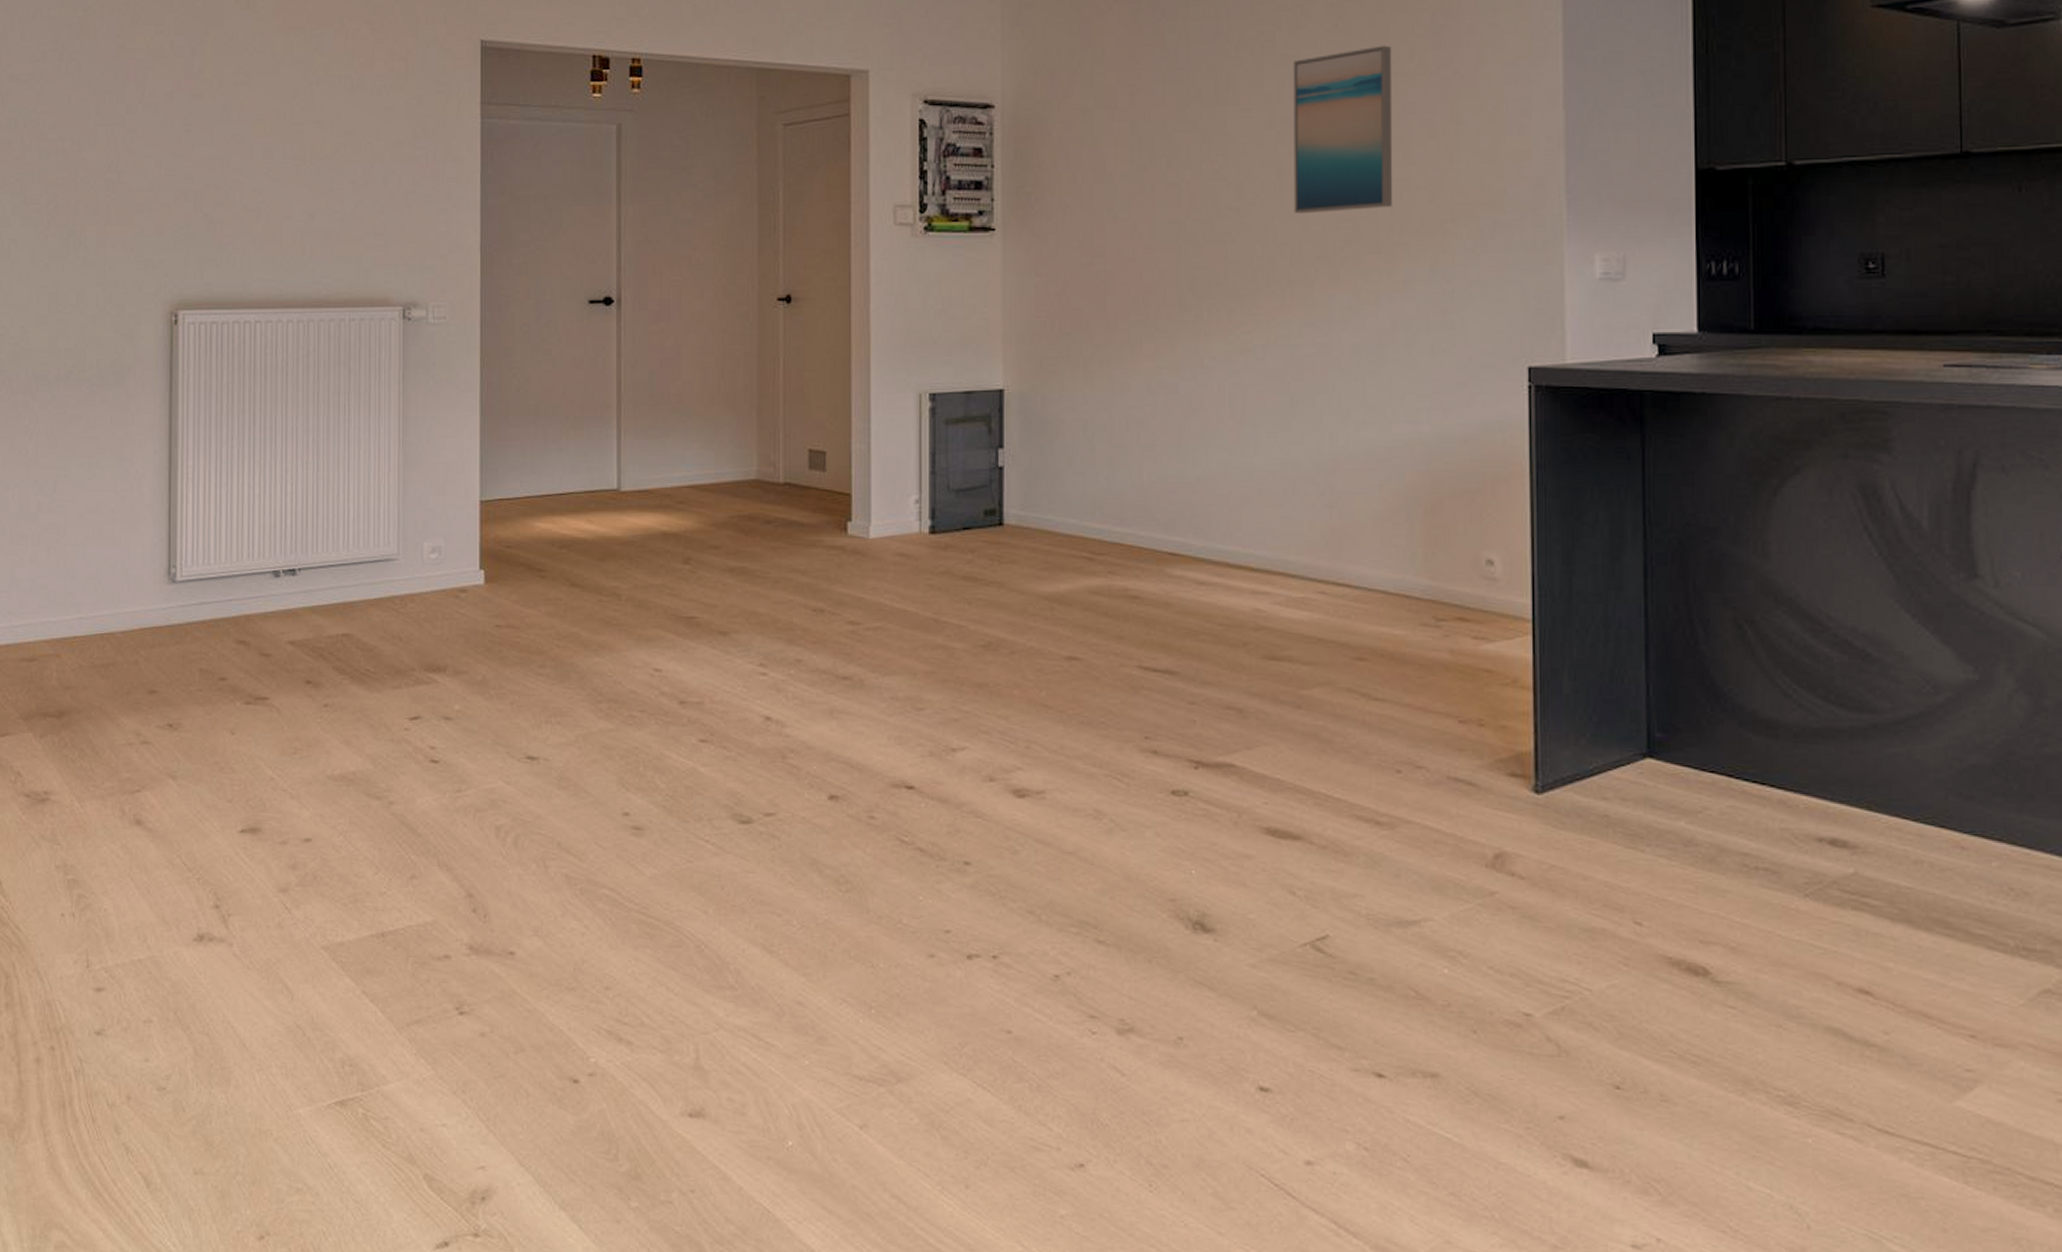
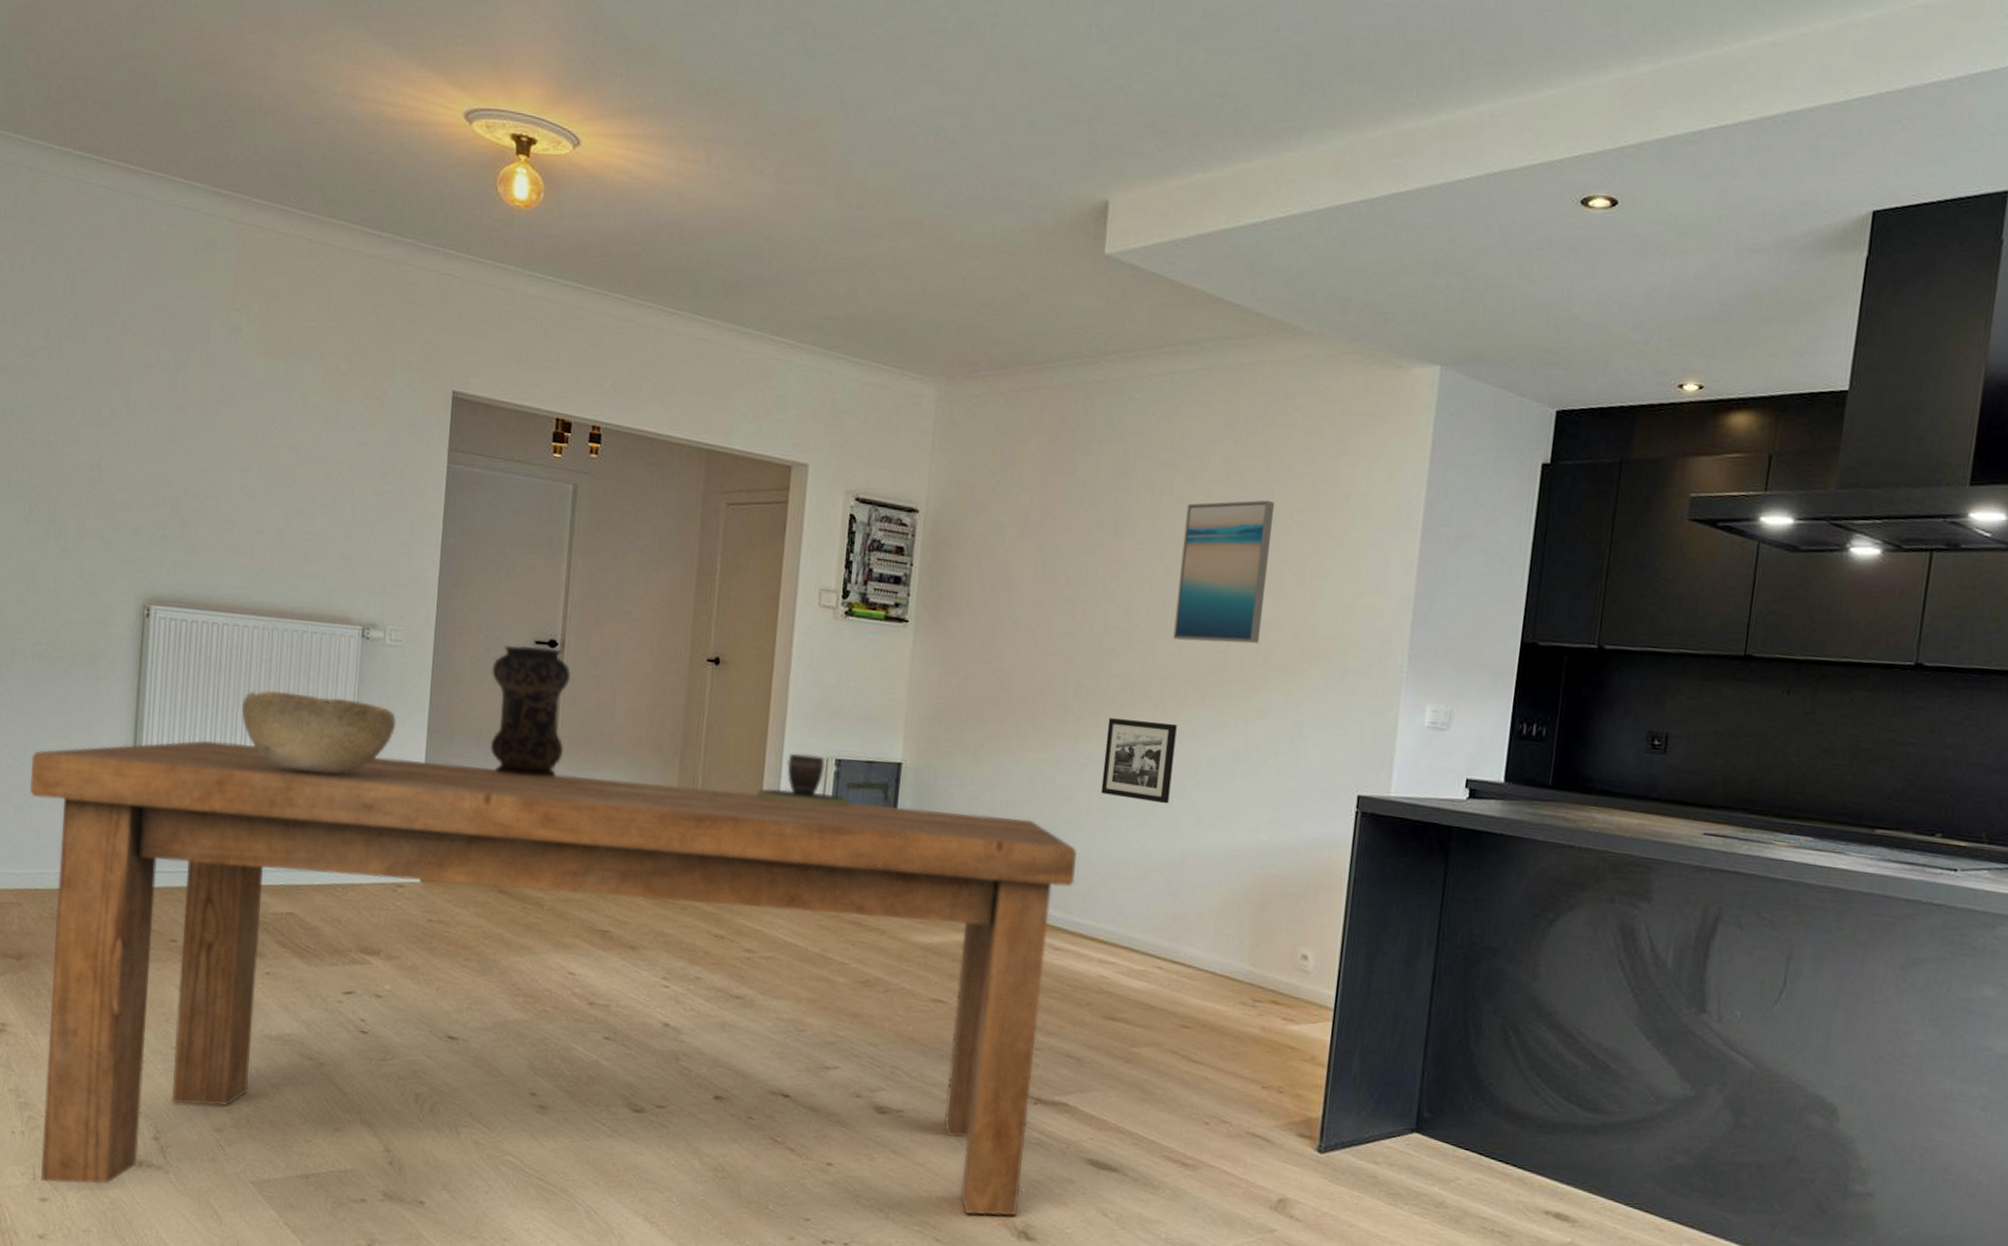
dining table: none [63,437,1214,970] -> present [30,740,1077,1216]
decorative bowl: none [280,388,446,474] -> present [241,689,397,775]
vase: none [545,306,631,452] -> present [490,645,571,778]
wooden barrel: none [845,392,950,450] -> present [756,753,850,808]
picture frame: none [1231,309,1311,402] -> present [1101,718,1177,804]

